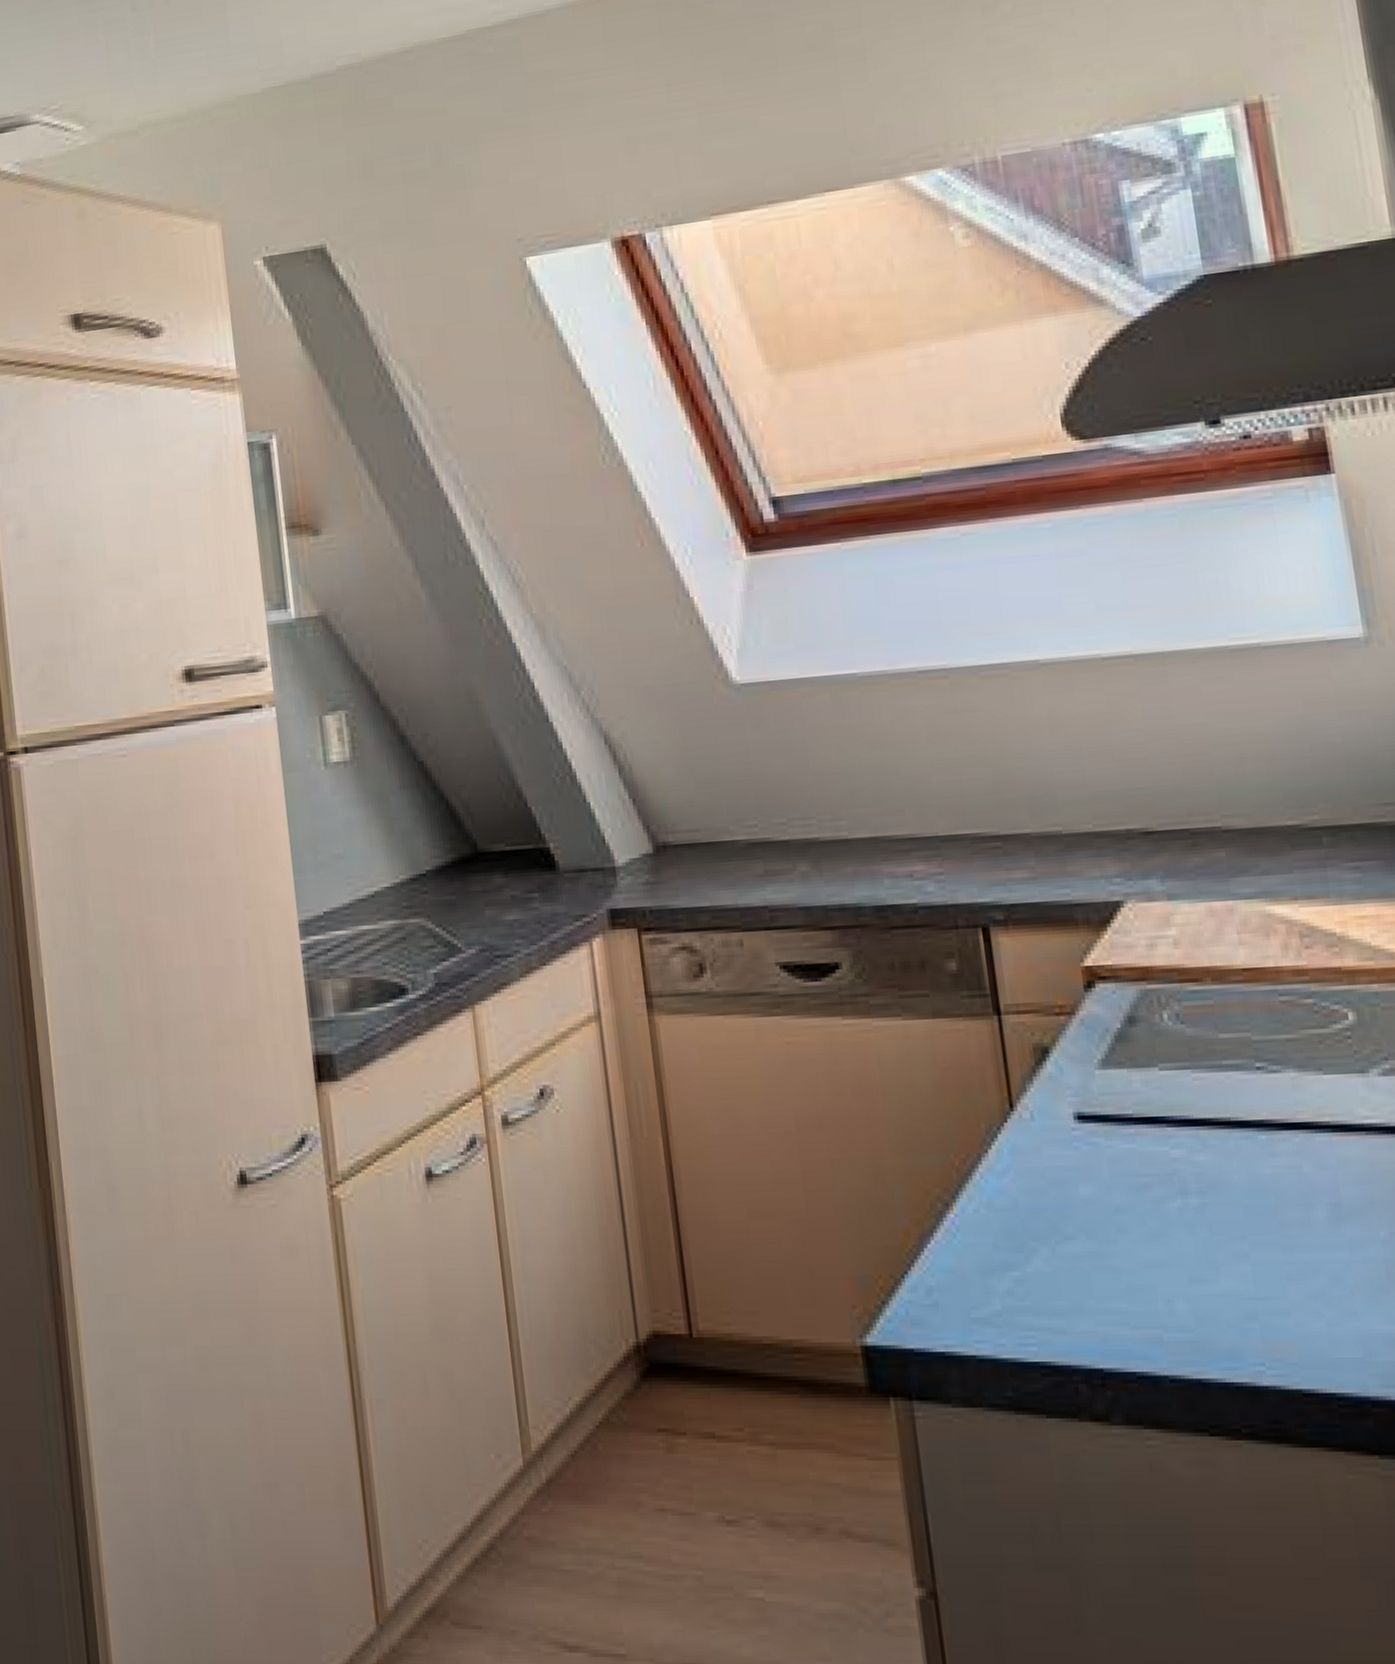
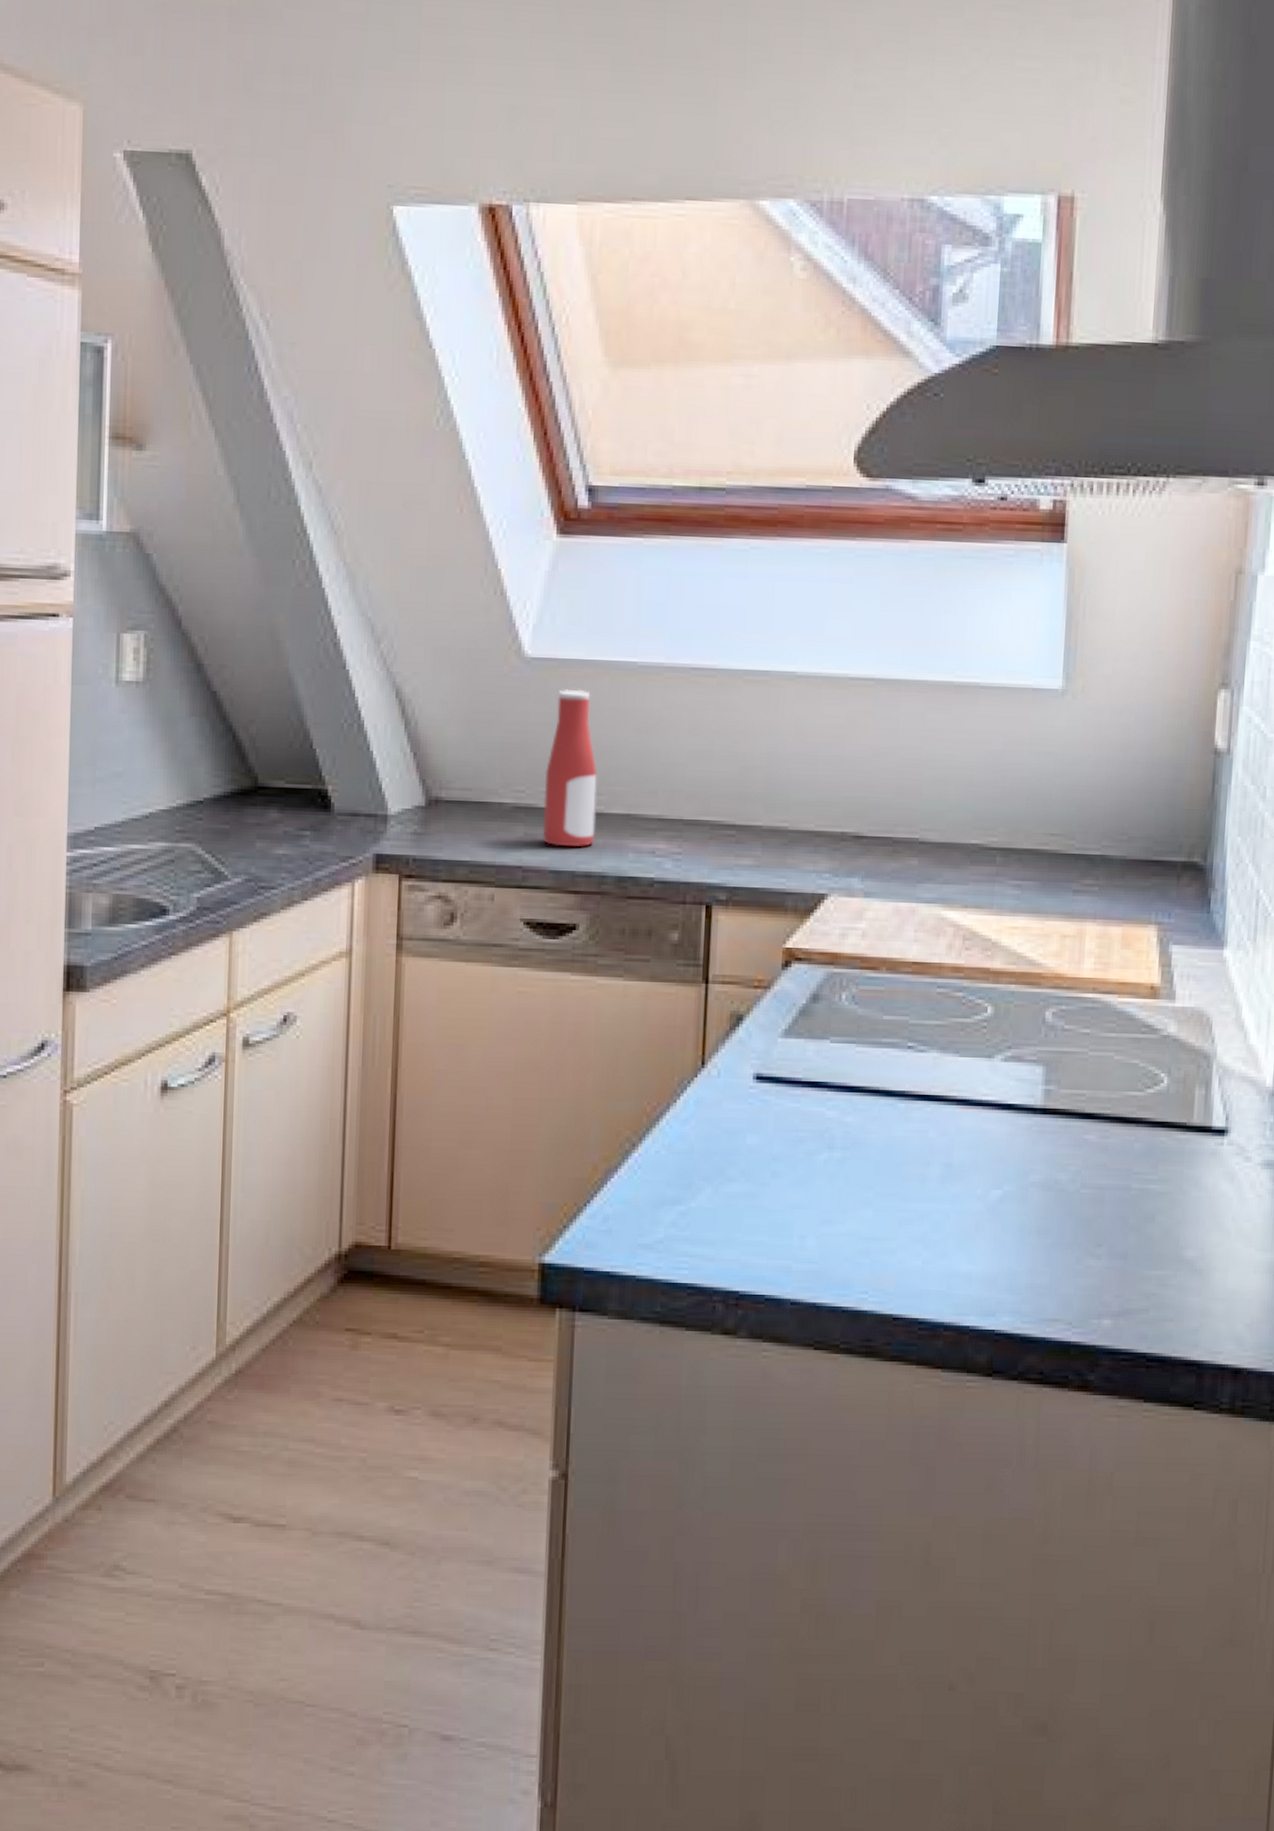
bottle: none [776,710,843,881] -> present [543,689,597,847]

